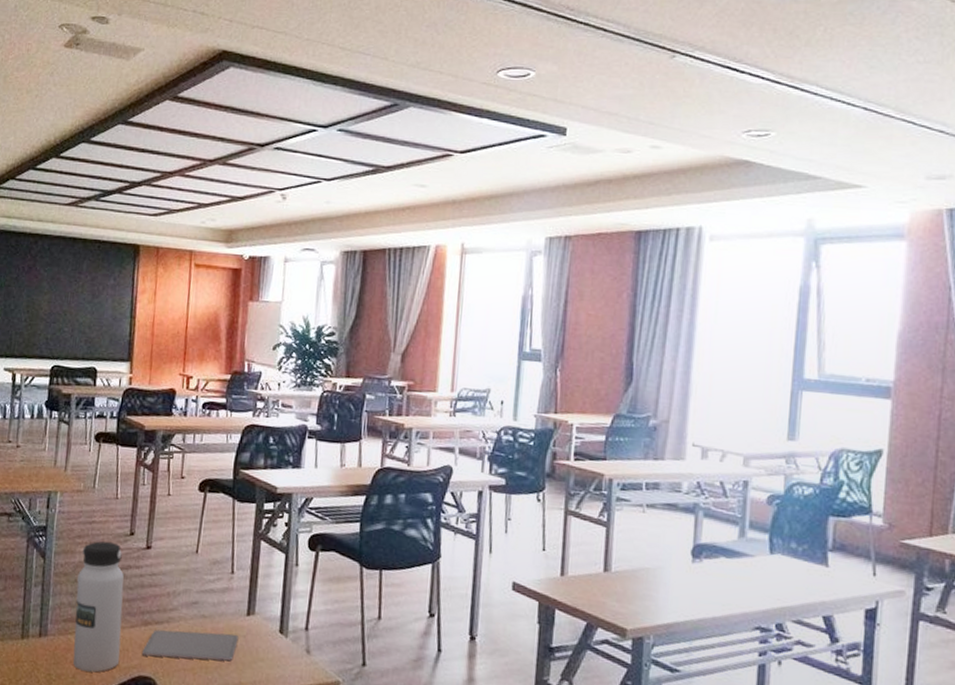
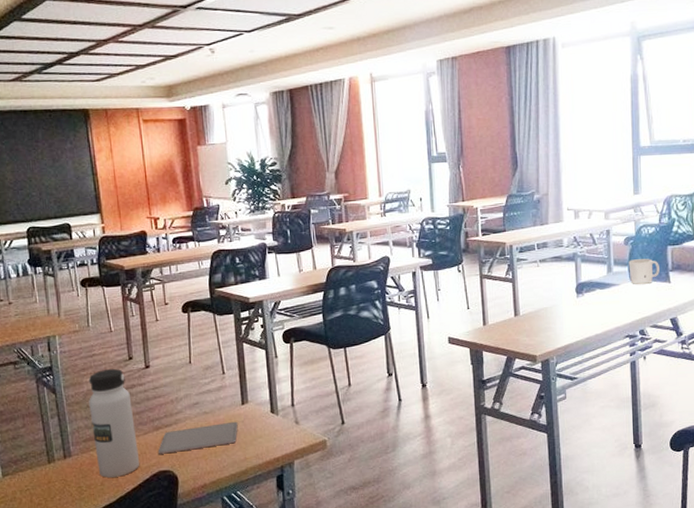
mug: none [769,525,814,563] -> present [628,258,660,285]

